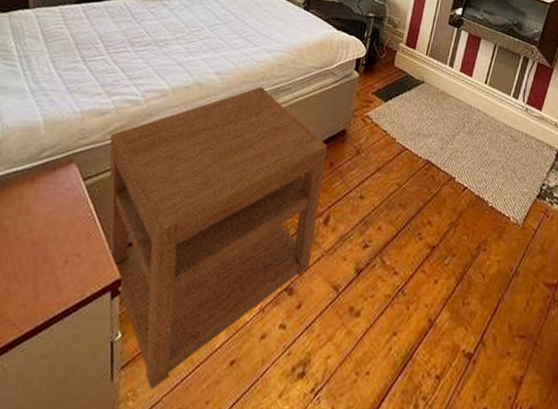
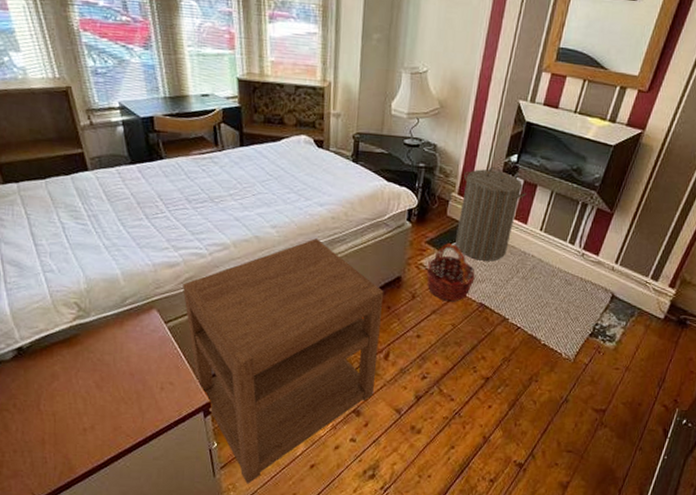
basket: none [372,94,422,158] -> present [426,242,475,302]
laundry hamper: none [402,18,472,115] -> present [455,166,527,261]

